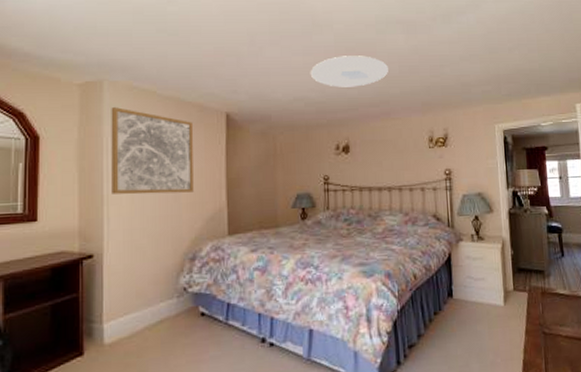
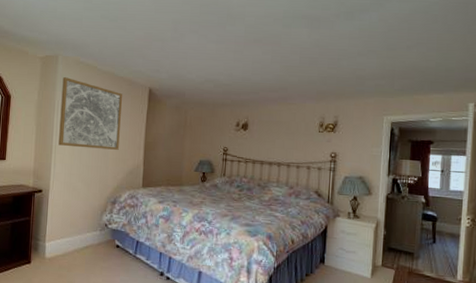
ceiling light: present [310,55,388,87] -> none [221,45,290,73]

